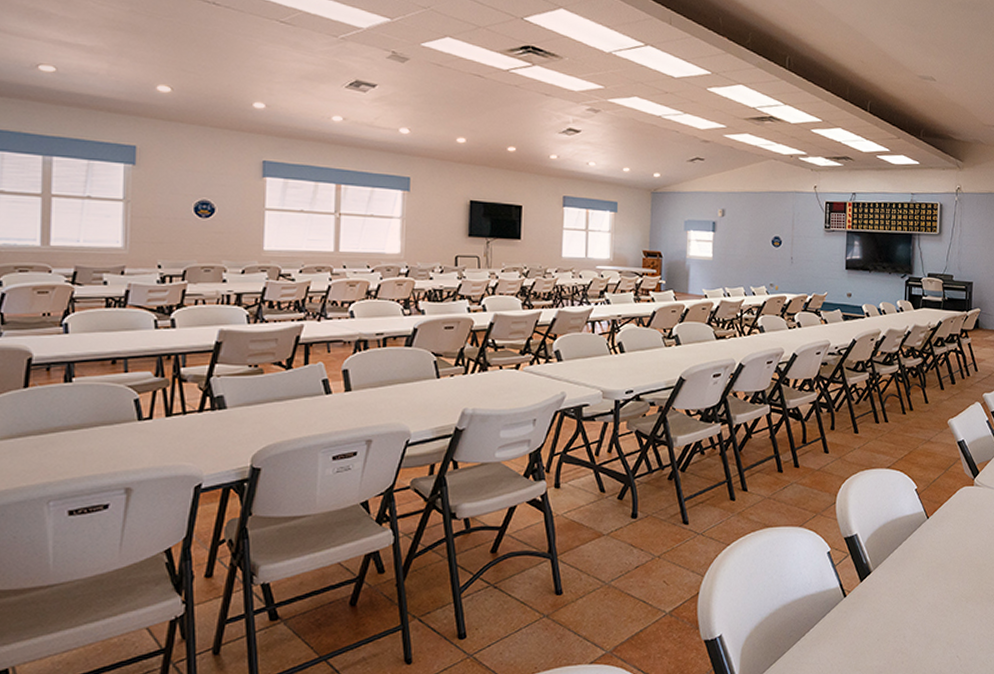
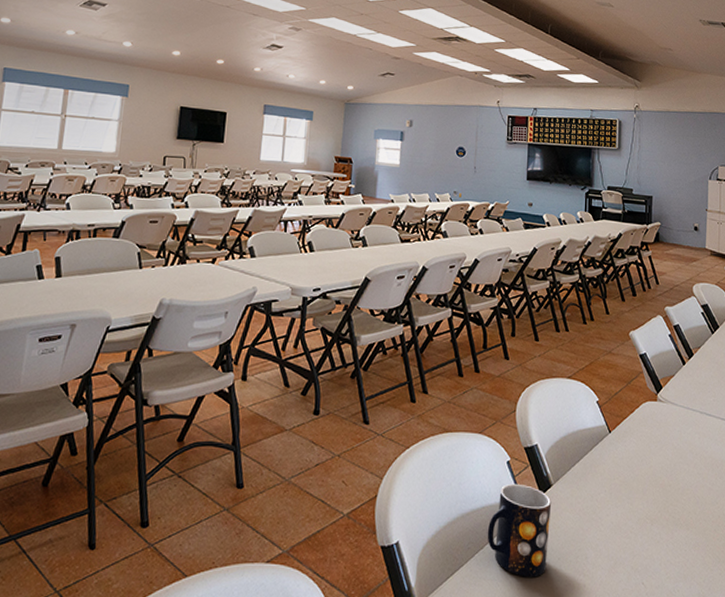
mug: none [808,572,871,659] -> present [487,483,552,577]

